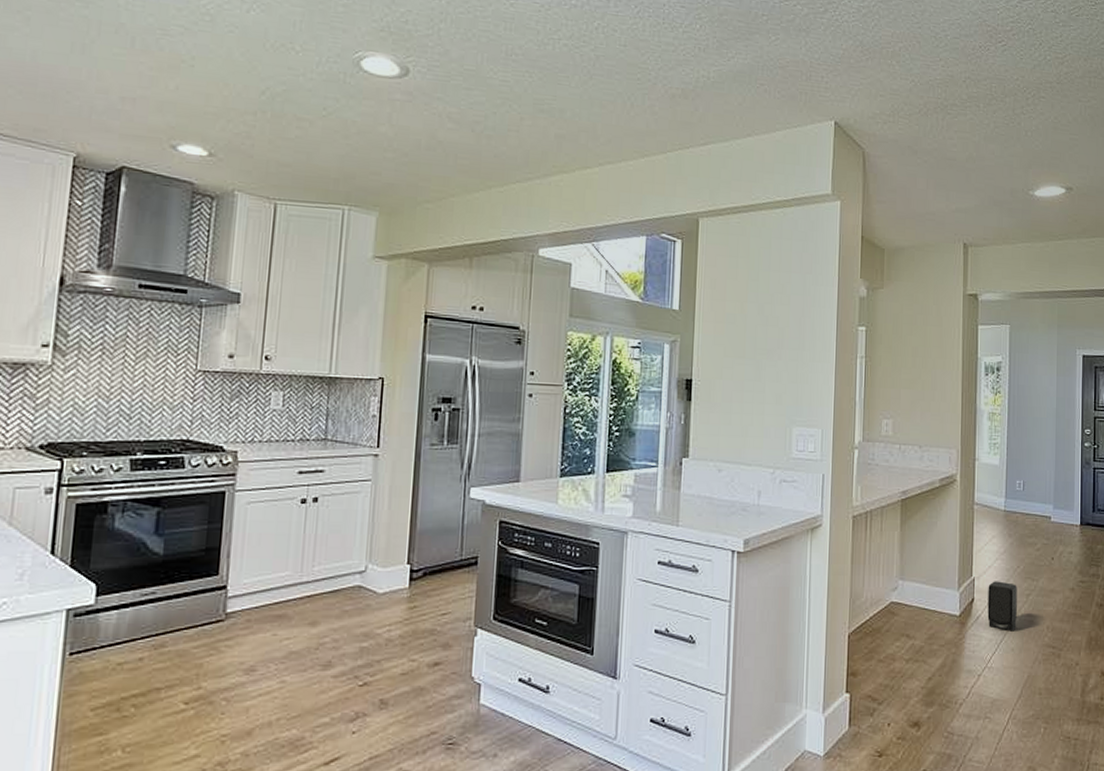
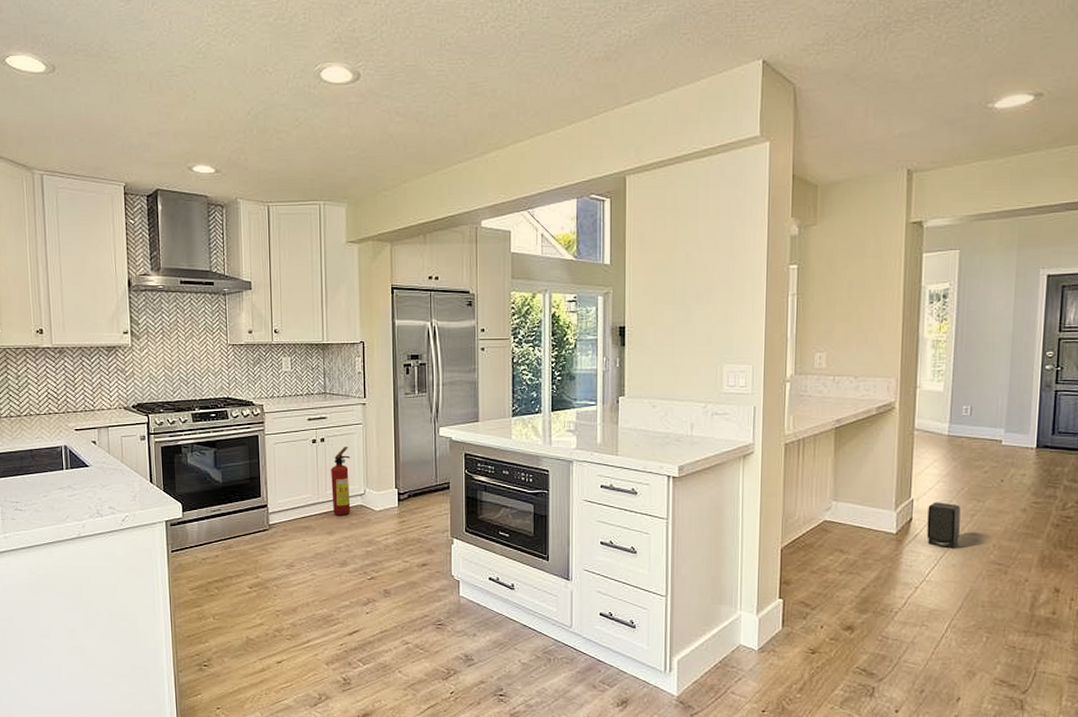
fire extinguisher: none [320,509,352,601] -> present [331,447,351,516]

